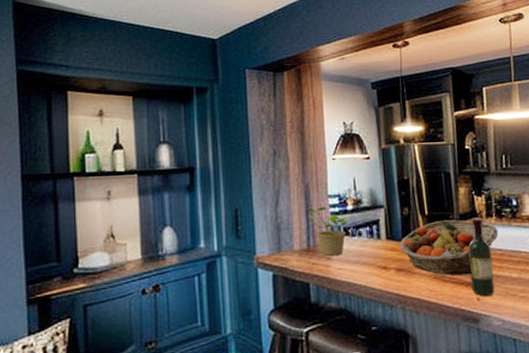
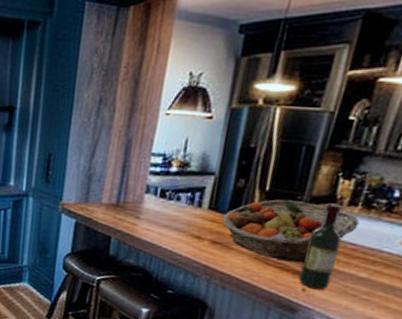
potted plant: present [306,206,348,256] -> none [123,163,167,216]

